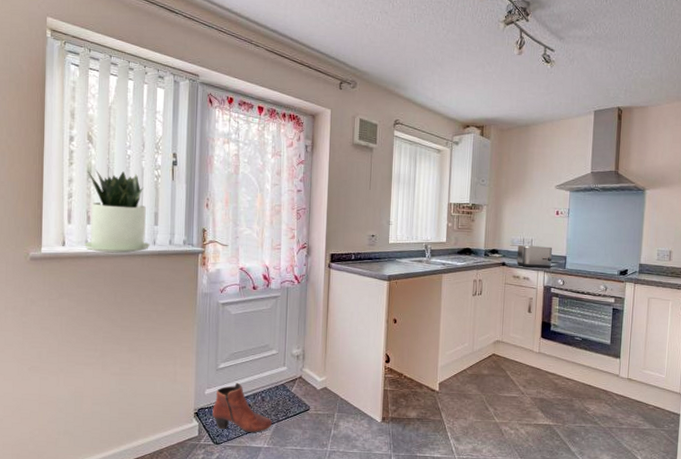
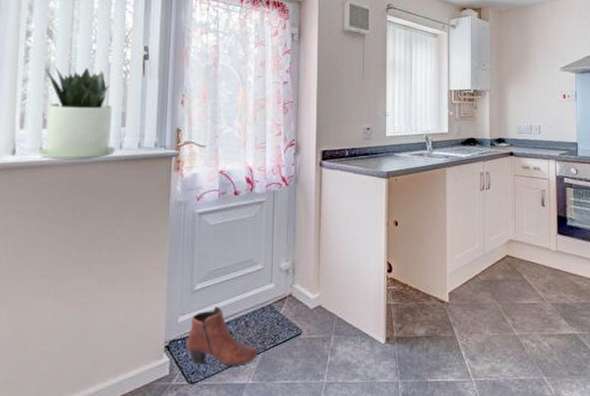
toaster: present [516,245,553,268] -> none [525,133,563,156]

